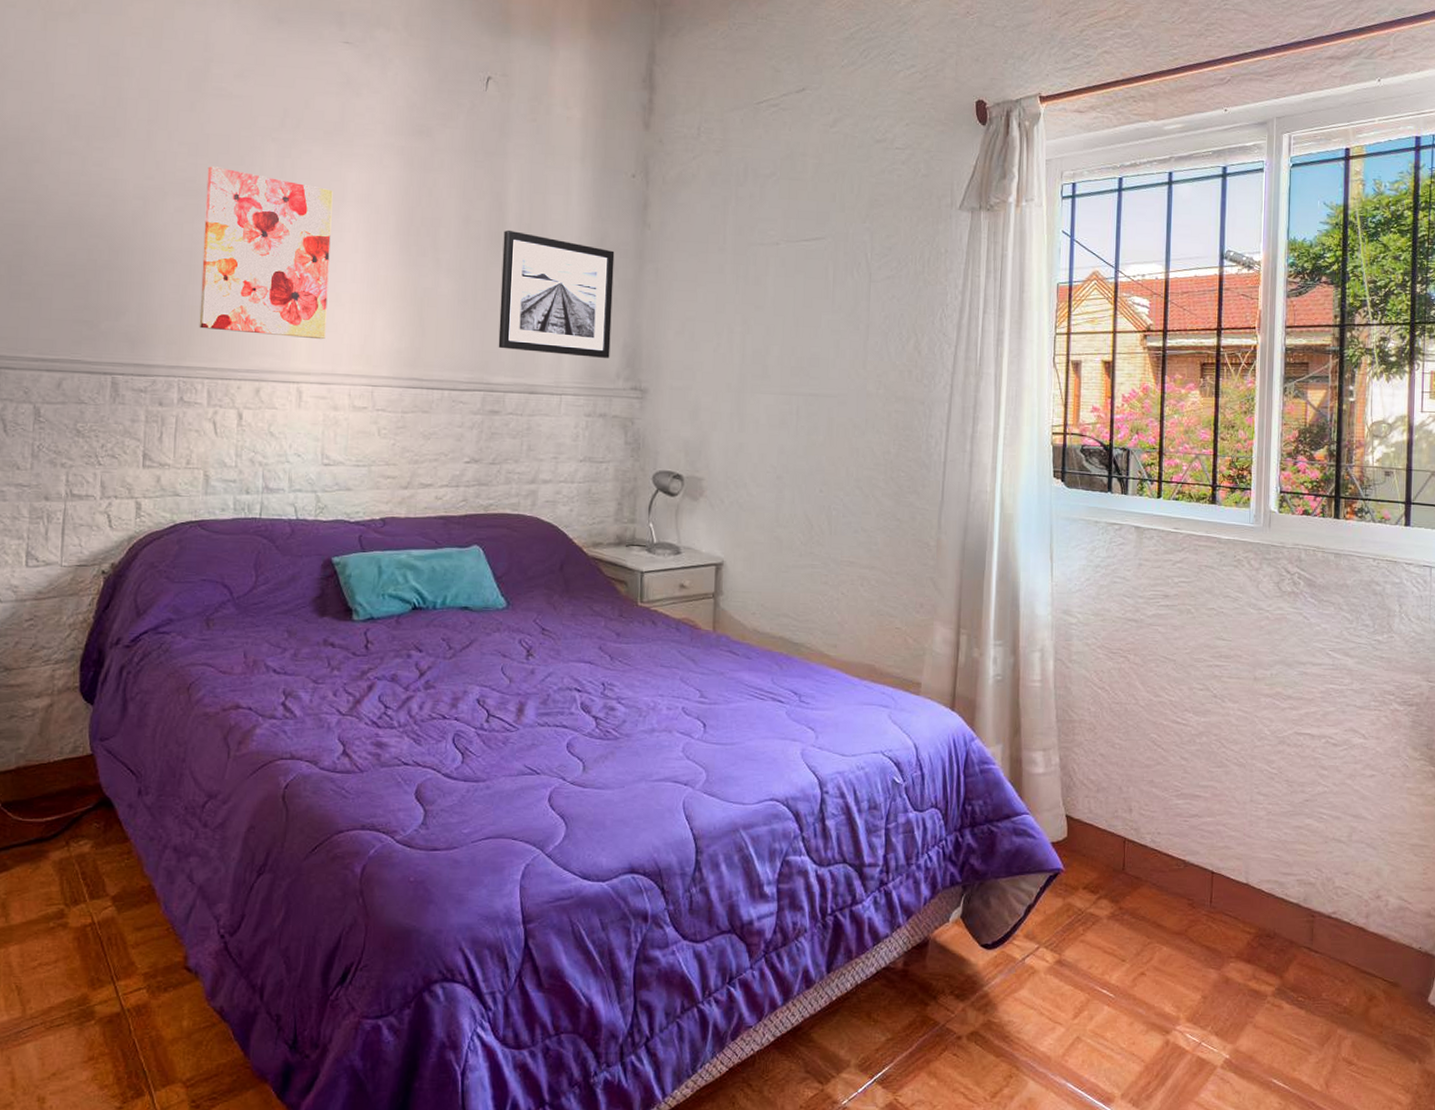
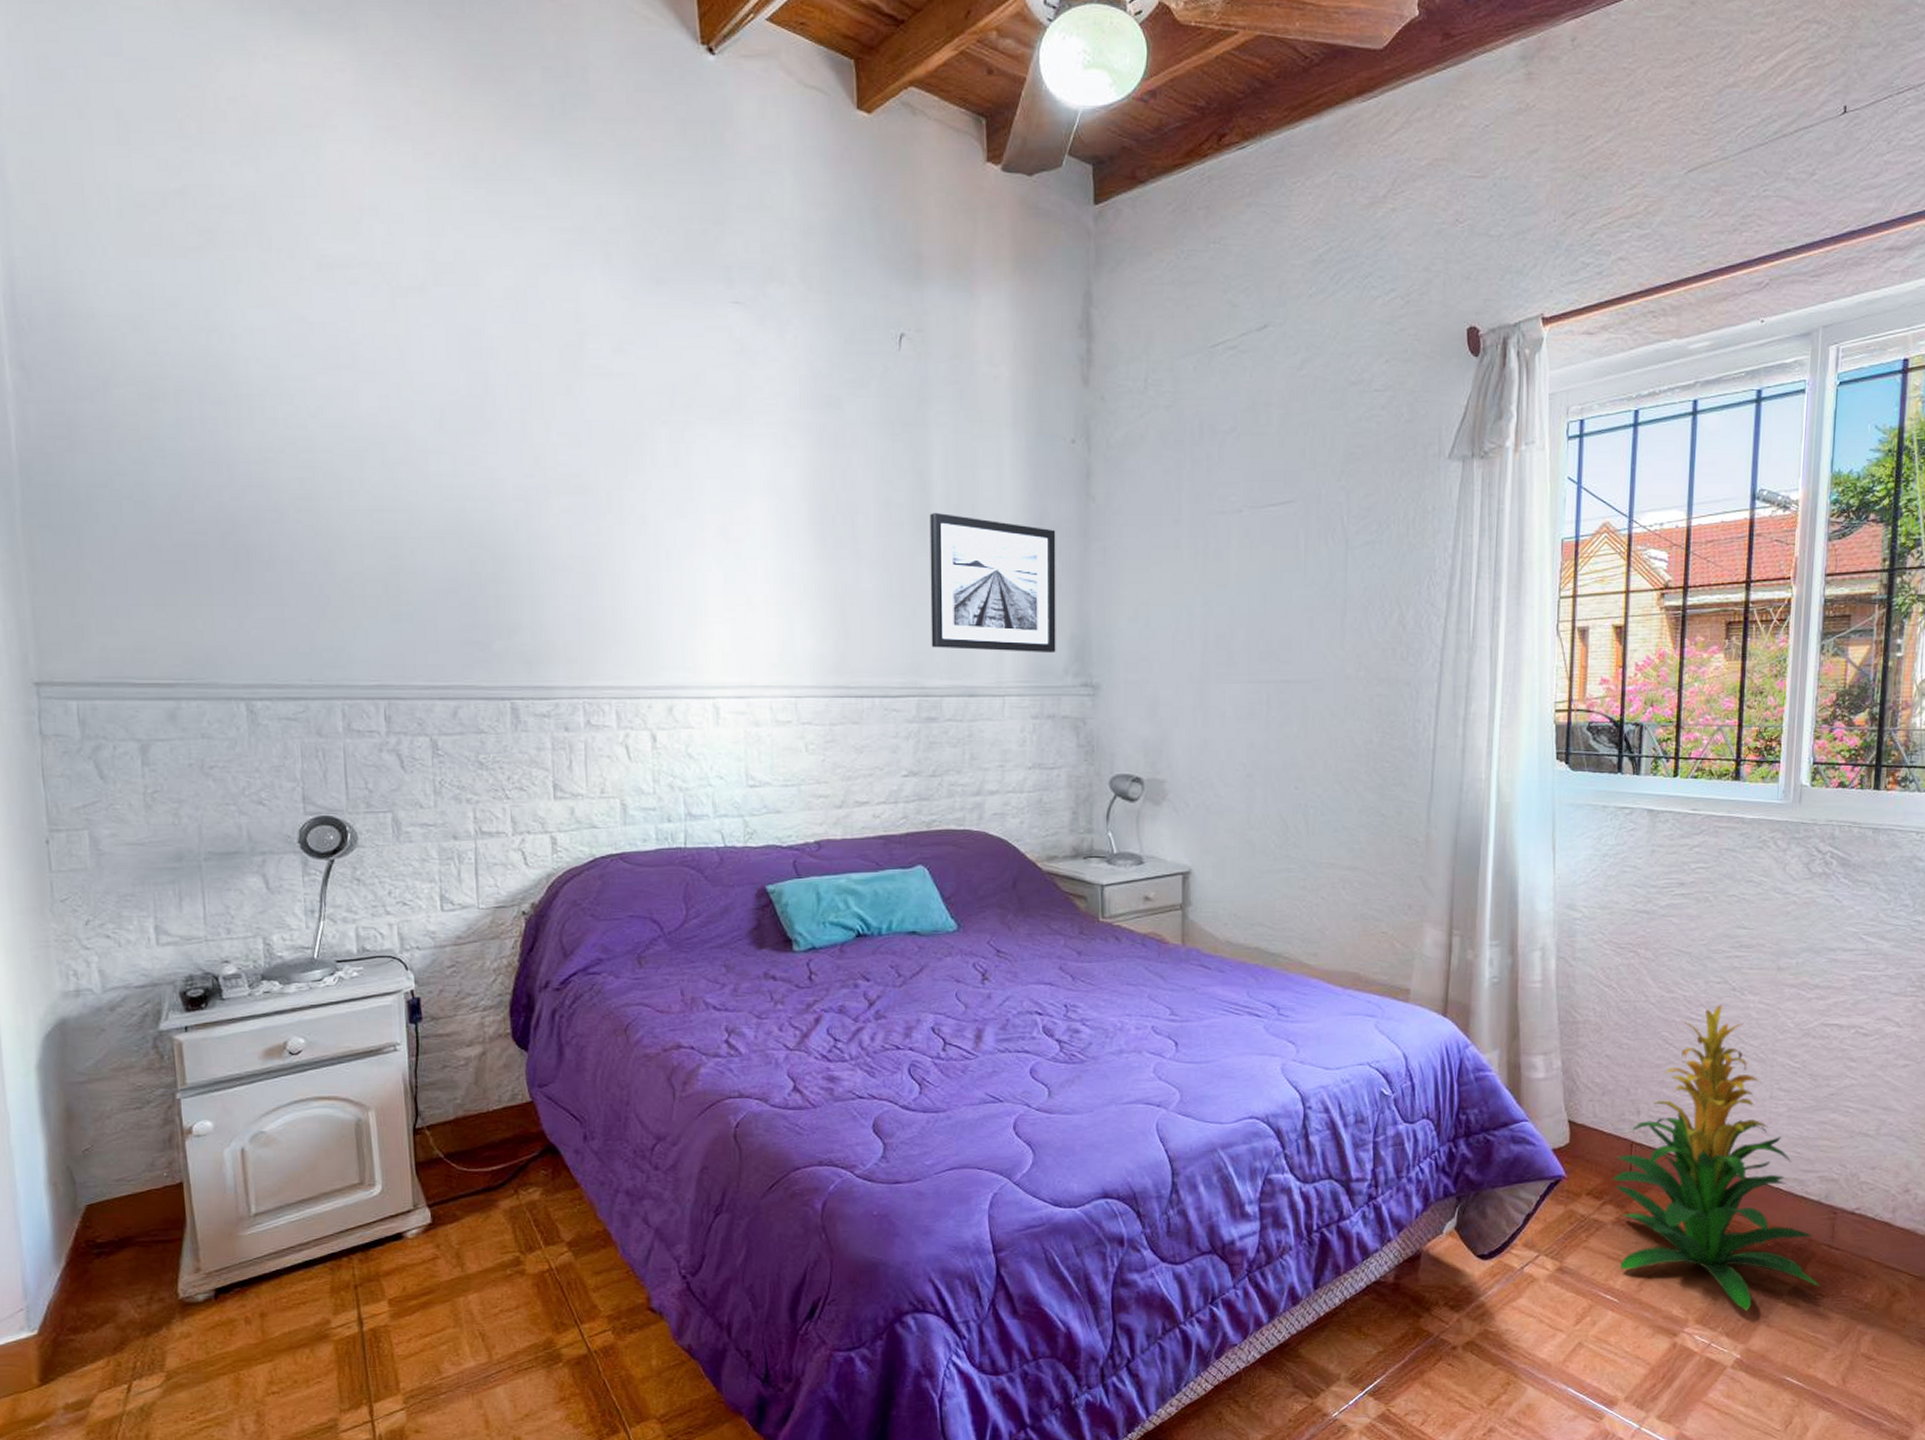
wall art: present [199,166,333,340] -> none [593,458,740,649]
indoor plant: none [1108,710,1302,1011] -> present [1613,1004,1821,1311]

